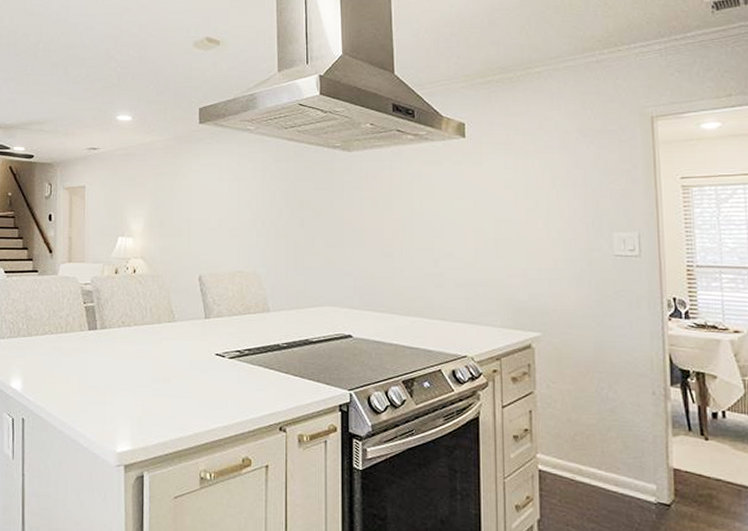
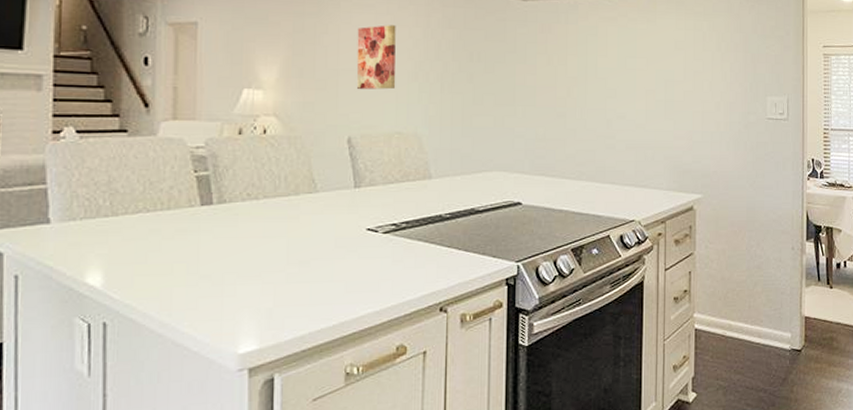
wall art: none [205,180,238,236] -> present [356,25,396,90]

